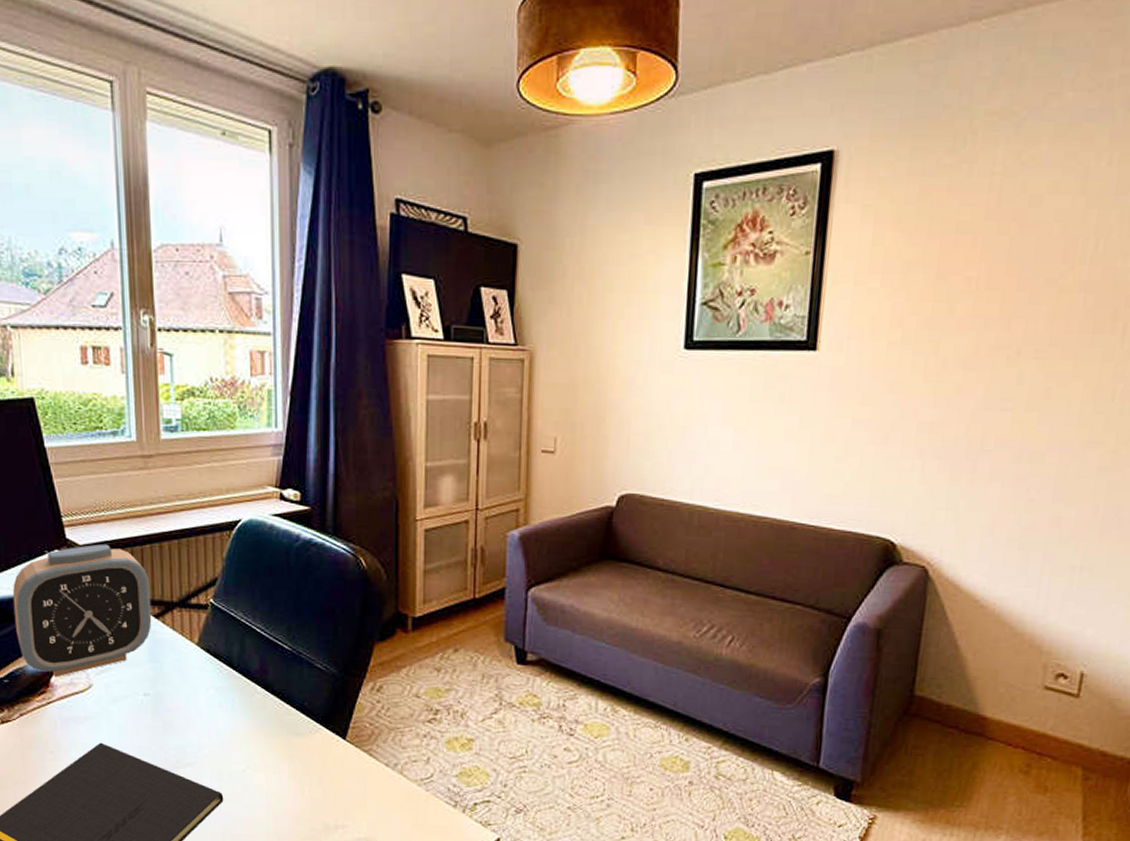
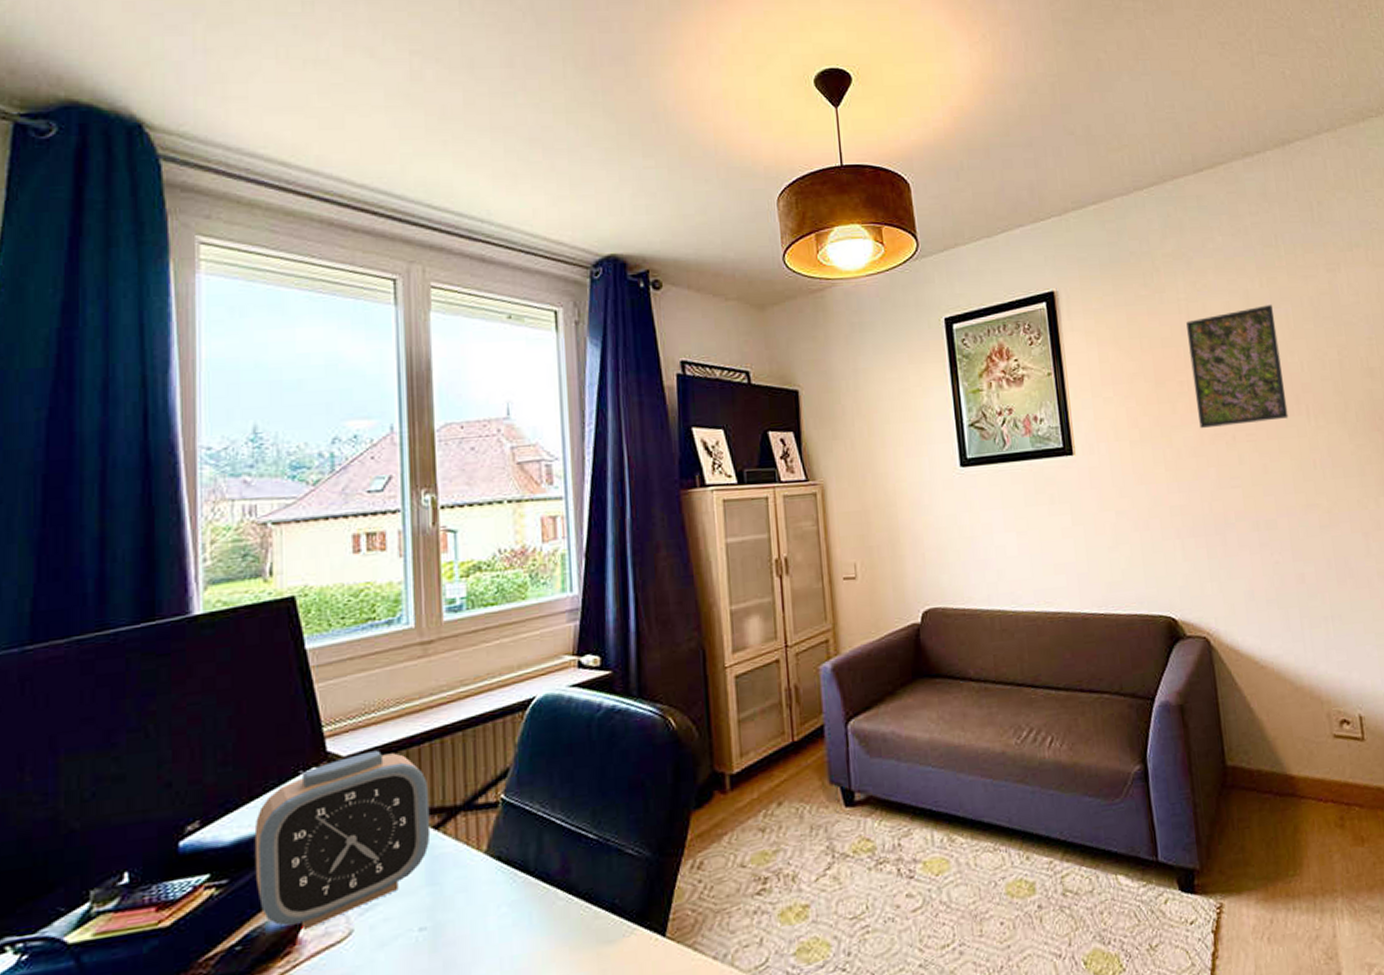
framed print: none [979,190,1117,338] -> present [1186,305,1289,429]

